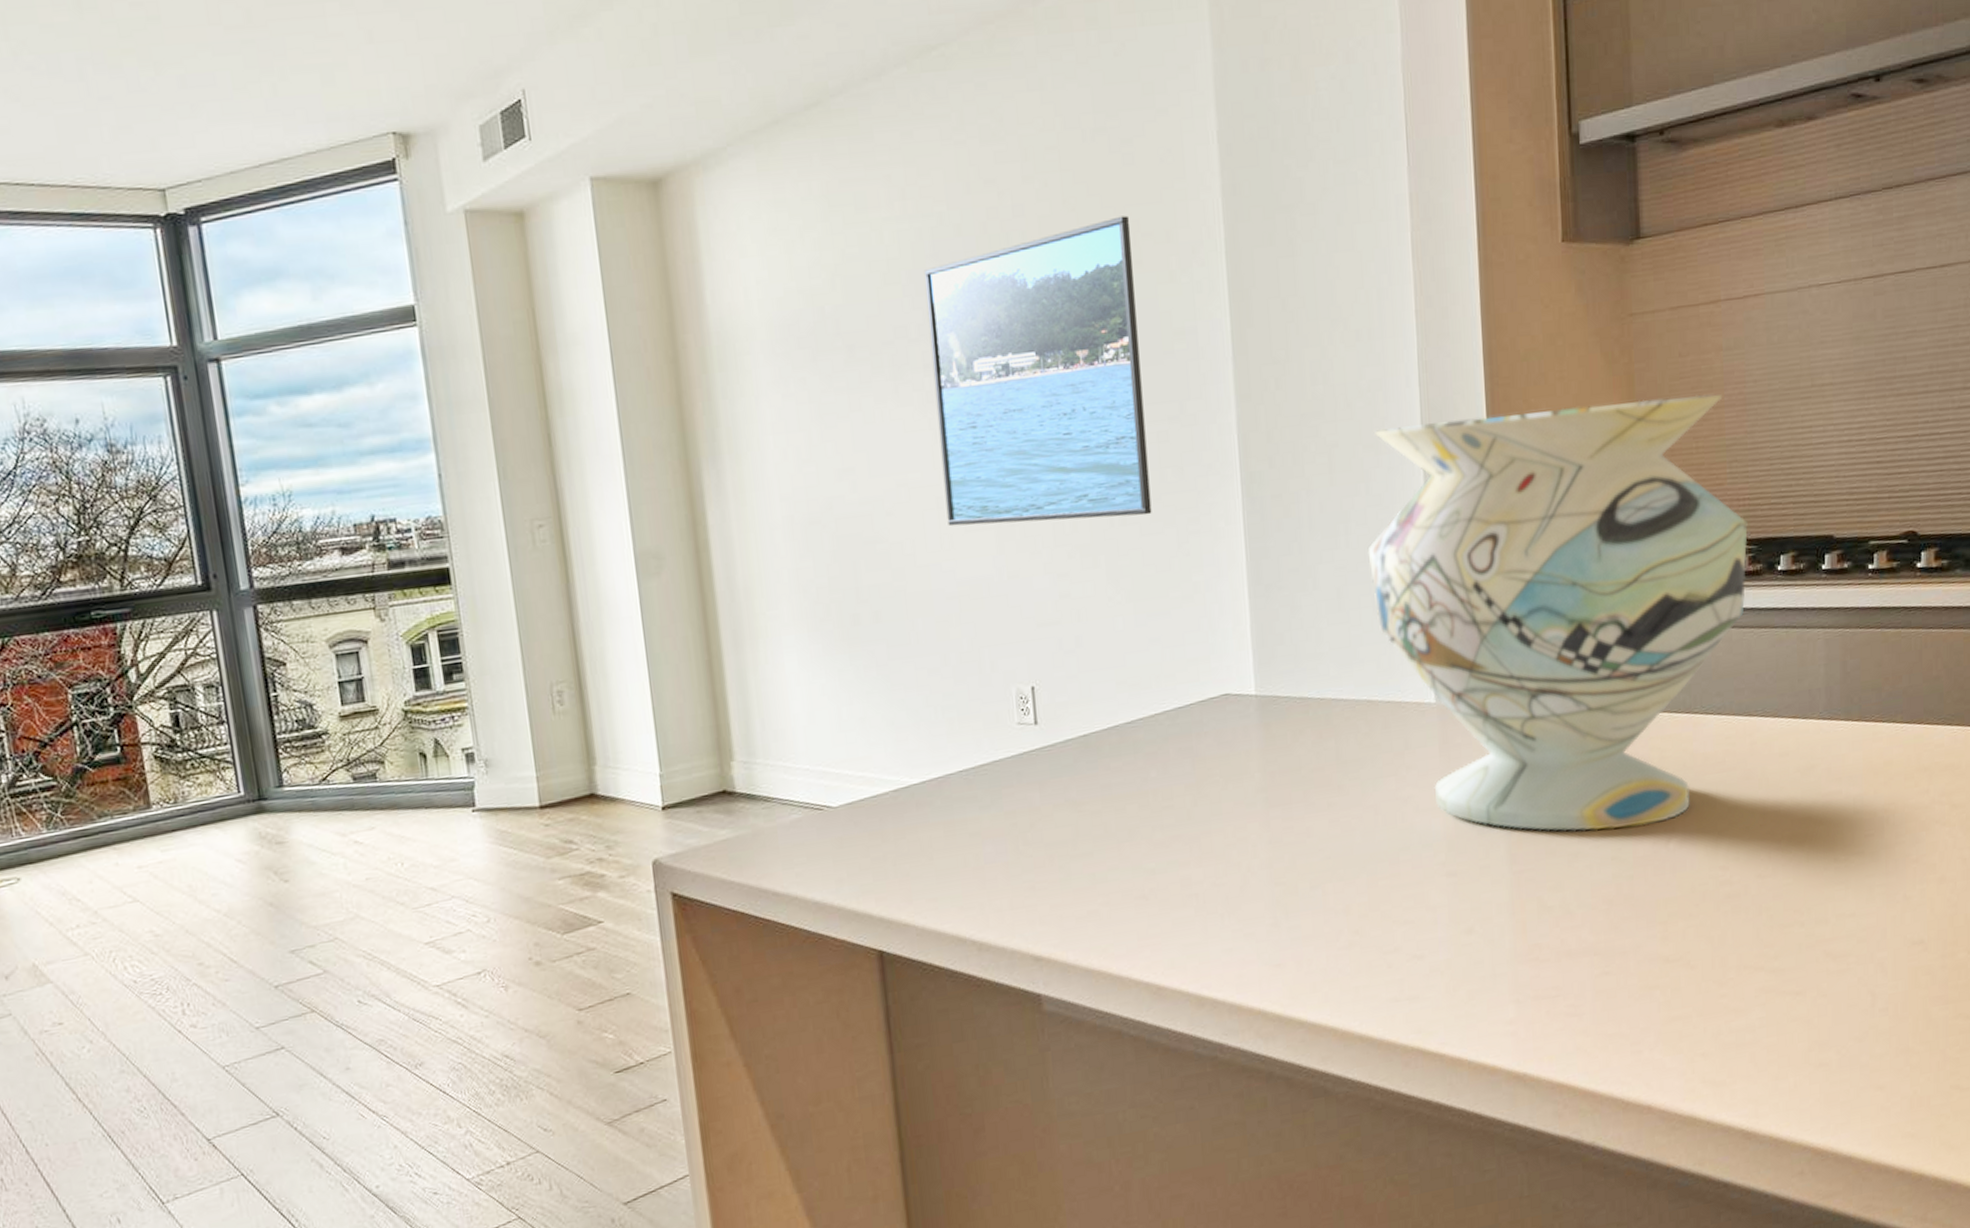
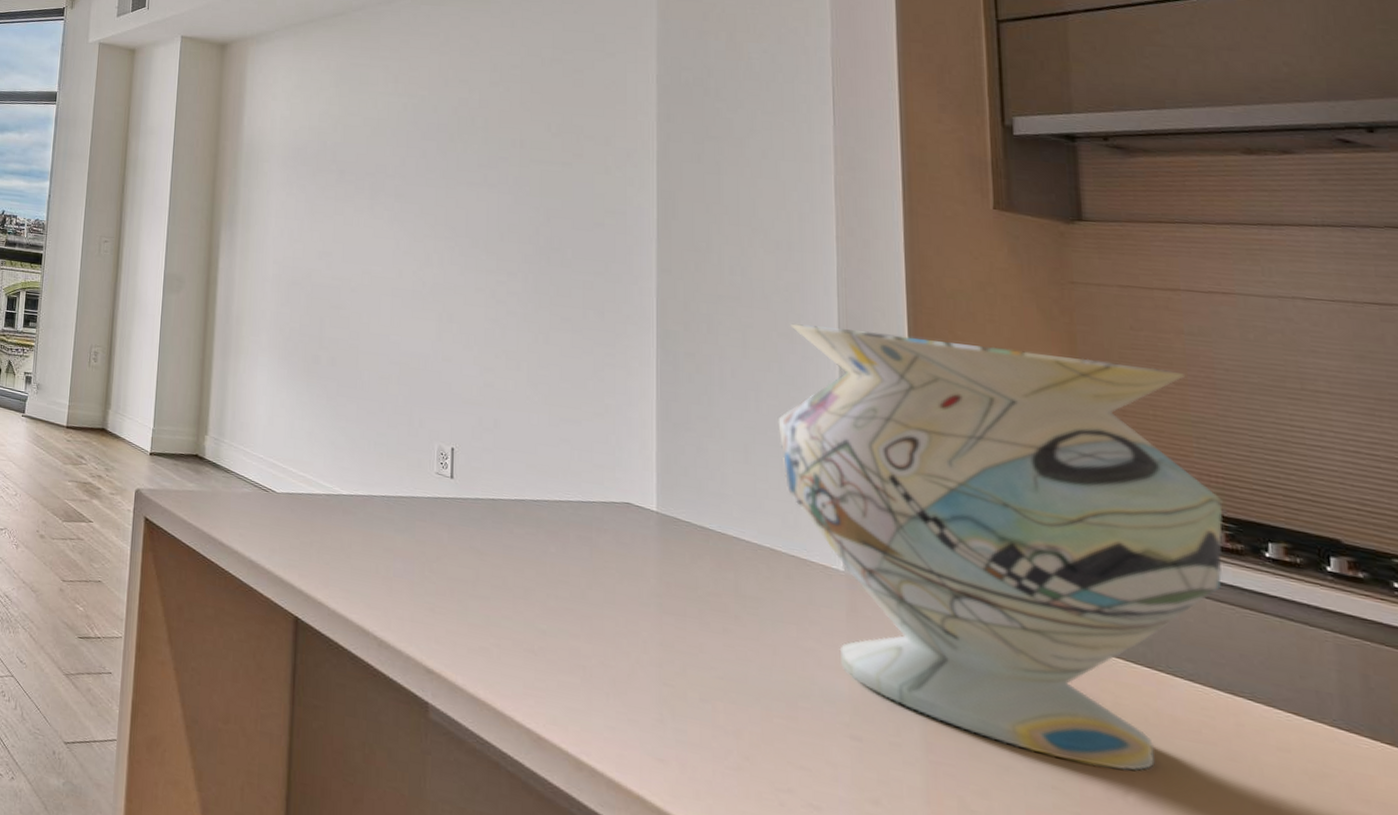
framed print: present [924,215,1152,527] -> none [399,120,575,342]

